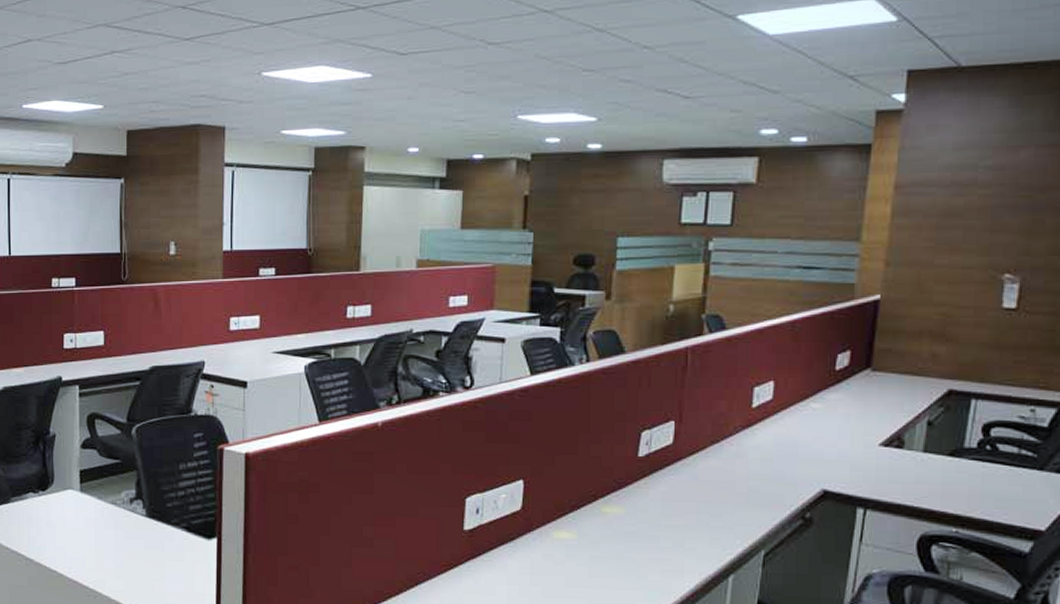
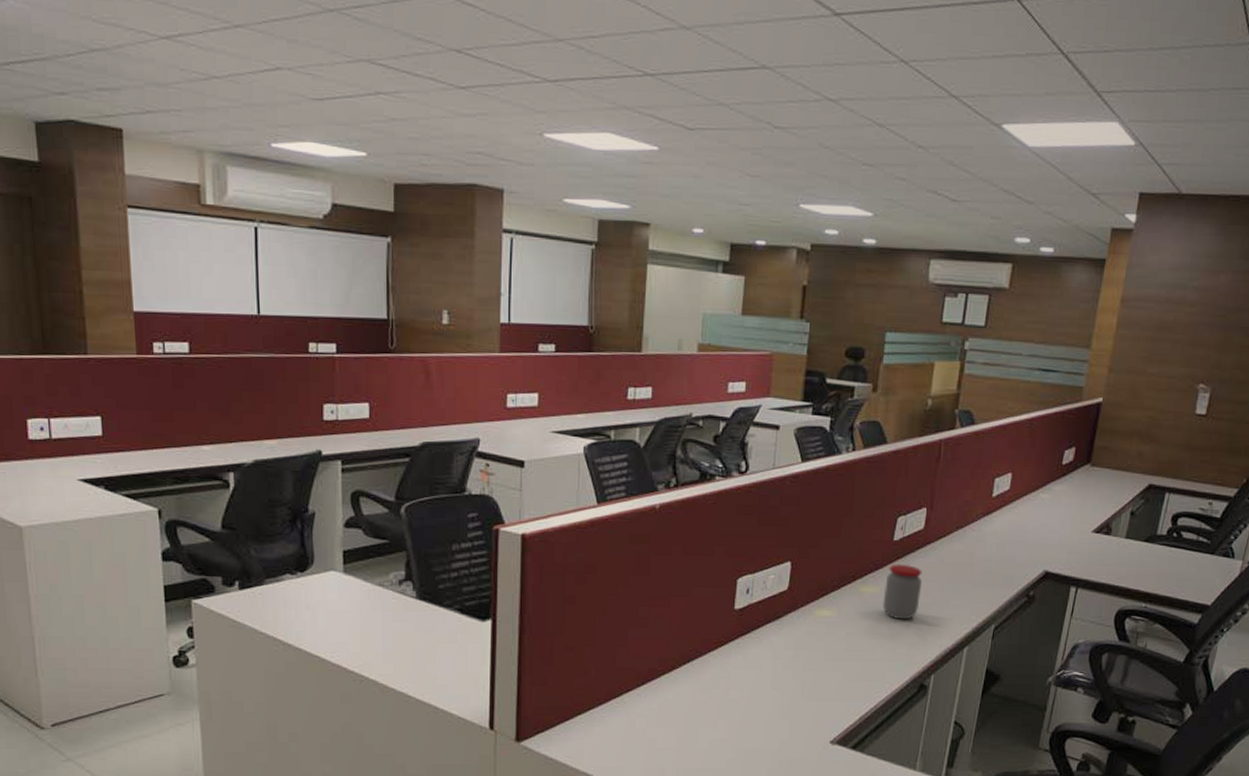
jar: none [629,482,675,544] -> present [882,563,923,620]

